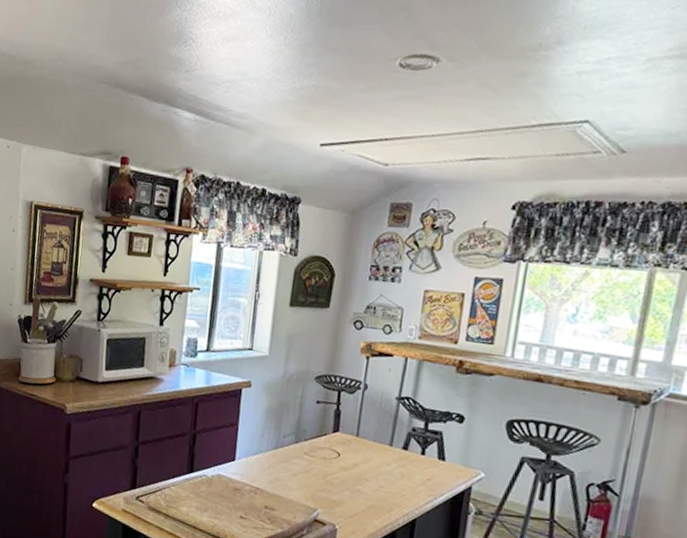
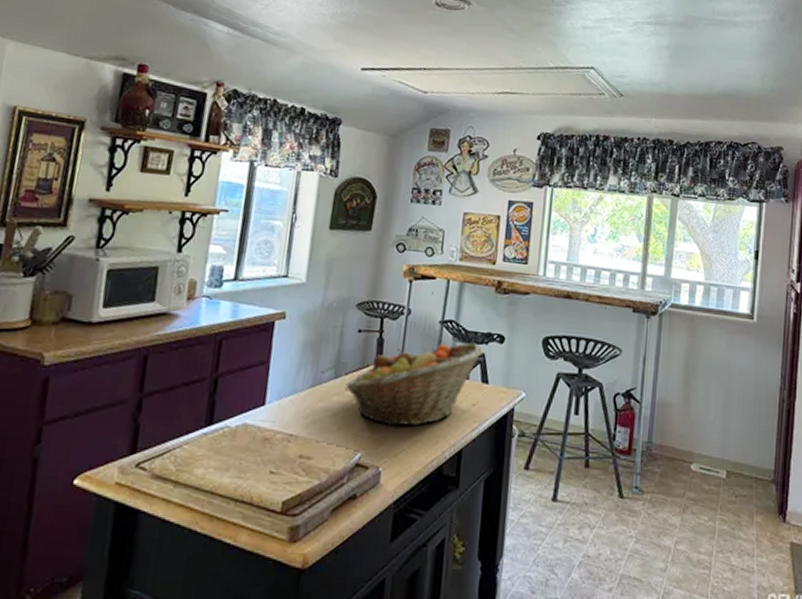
fruit basket: none [305,418,441,493] -> present [345,342,484,426]

